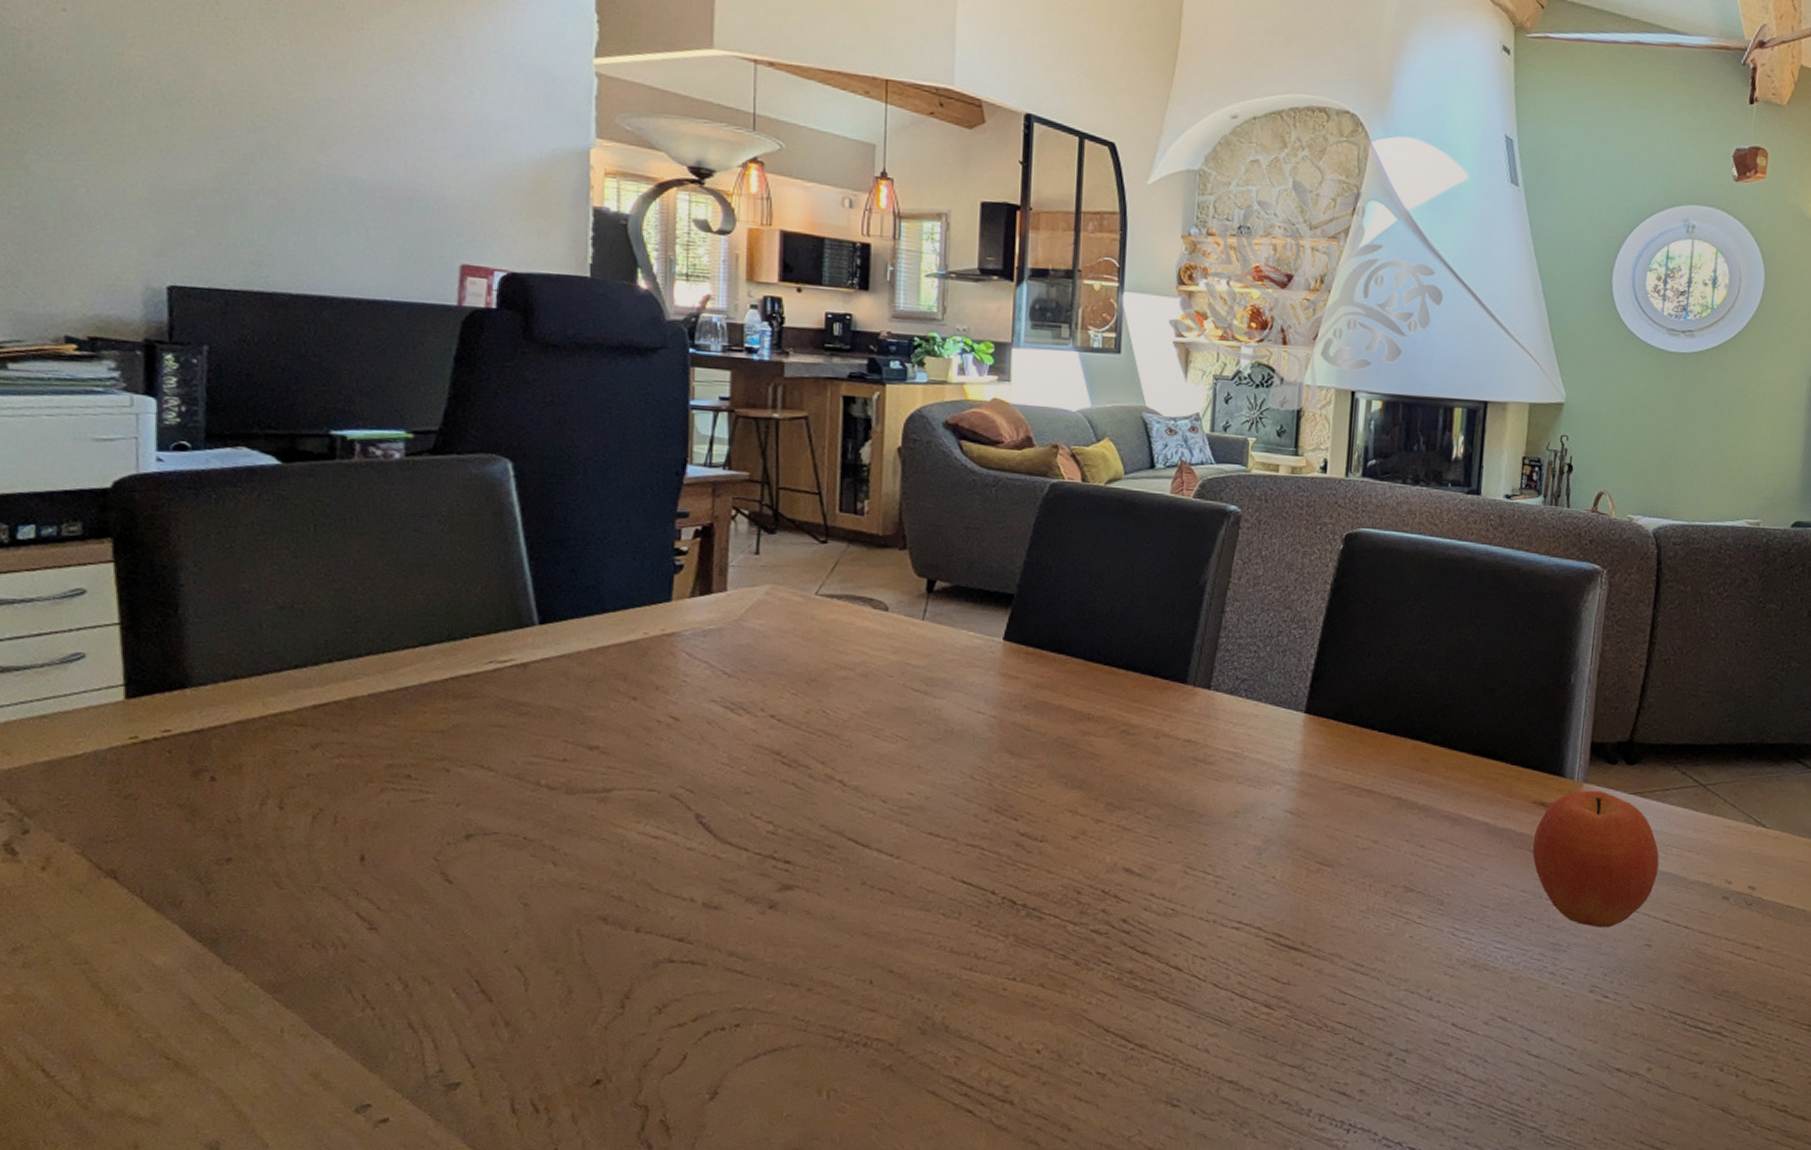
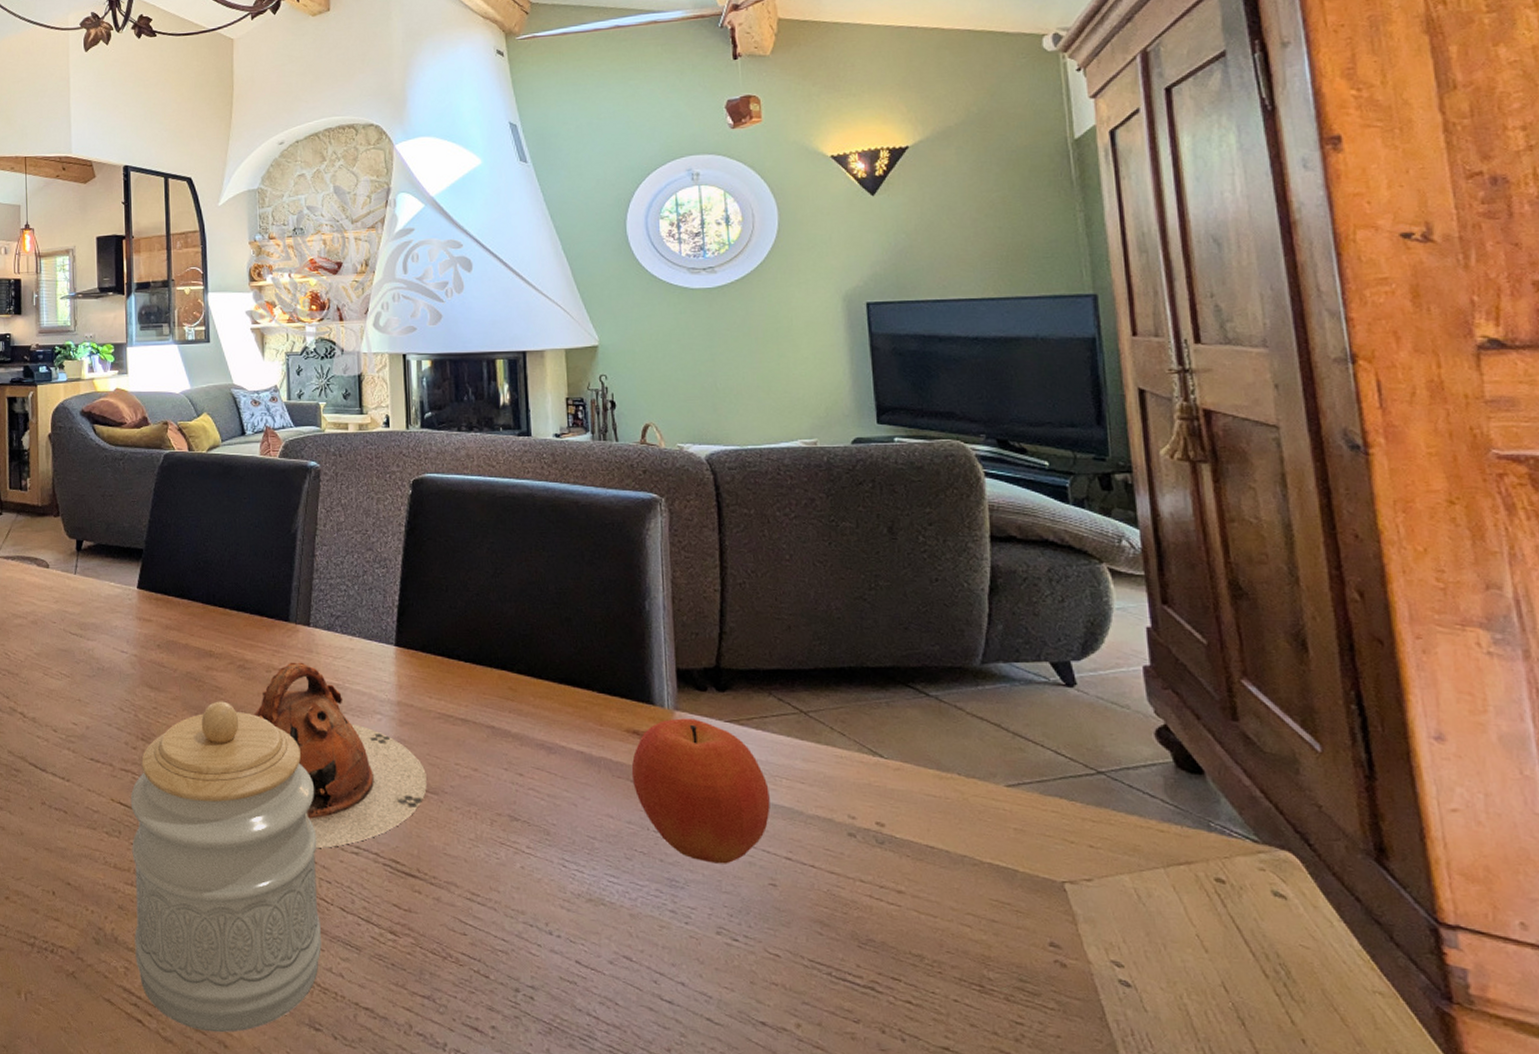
jar: none [969,769,1198,1116] -> present [130,701,321,1033]
teapot: none [1134,727,1323,925] -> present [253,662,427,849]

